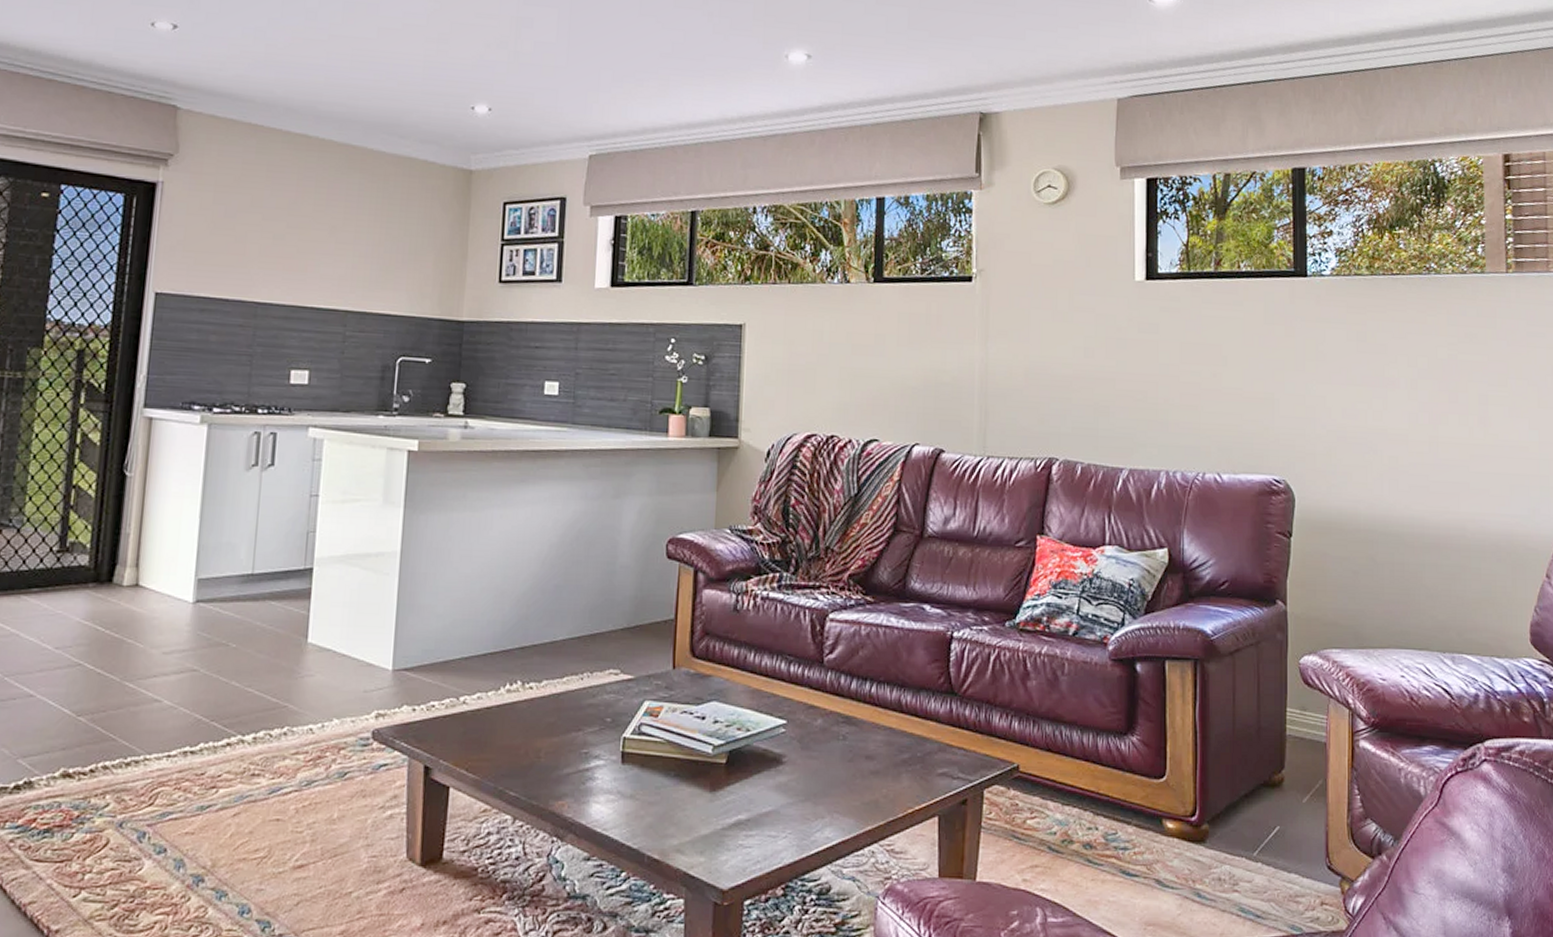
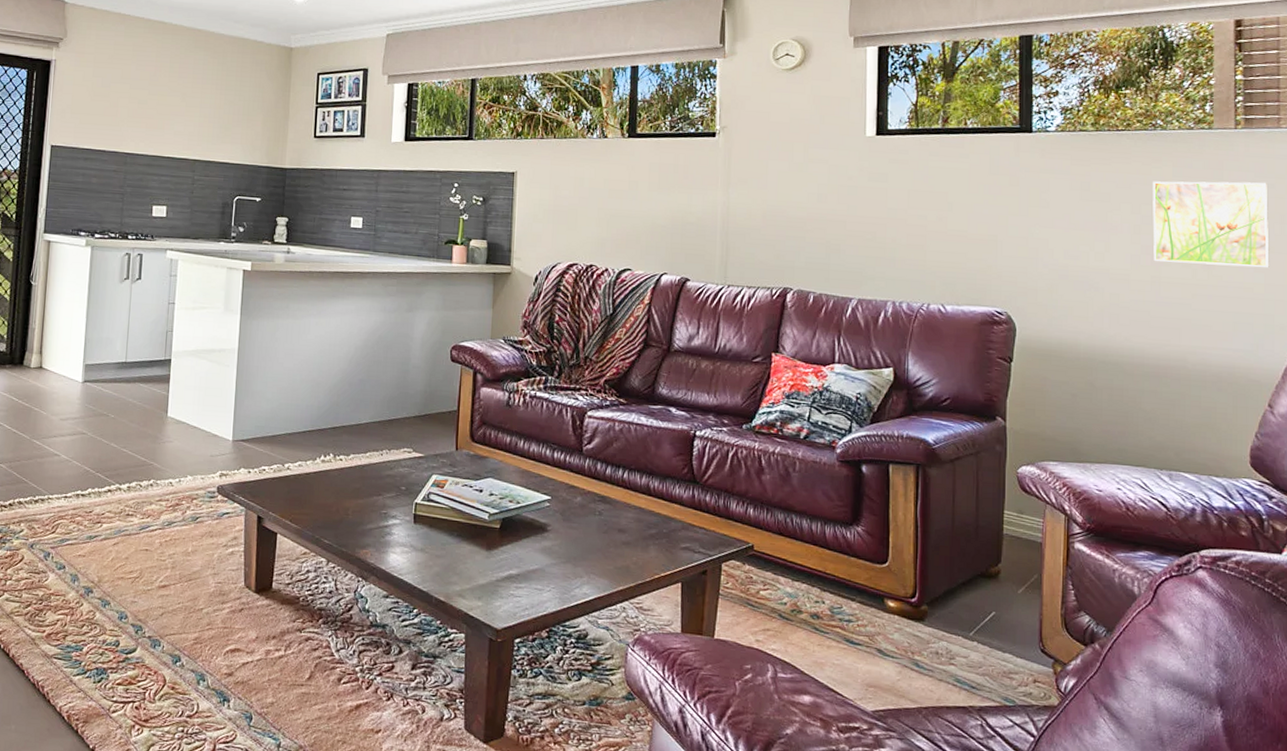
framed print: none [1428,330,1543,425] -> present [1152,181,1270,268]

